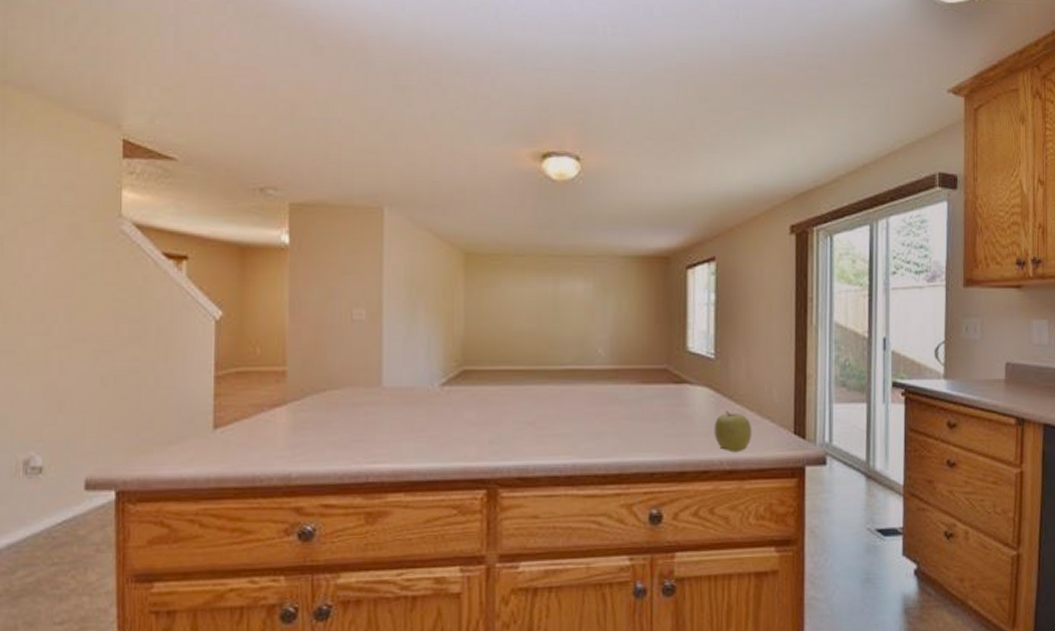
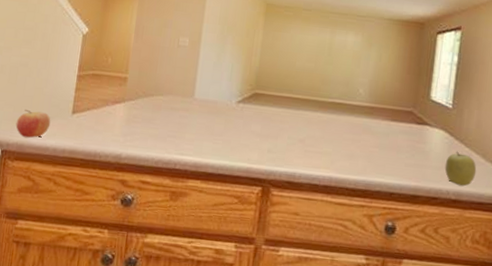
fruit: none [133,431,184,471] -> present [15,109,51,139]

